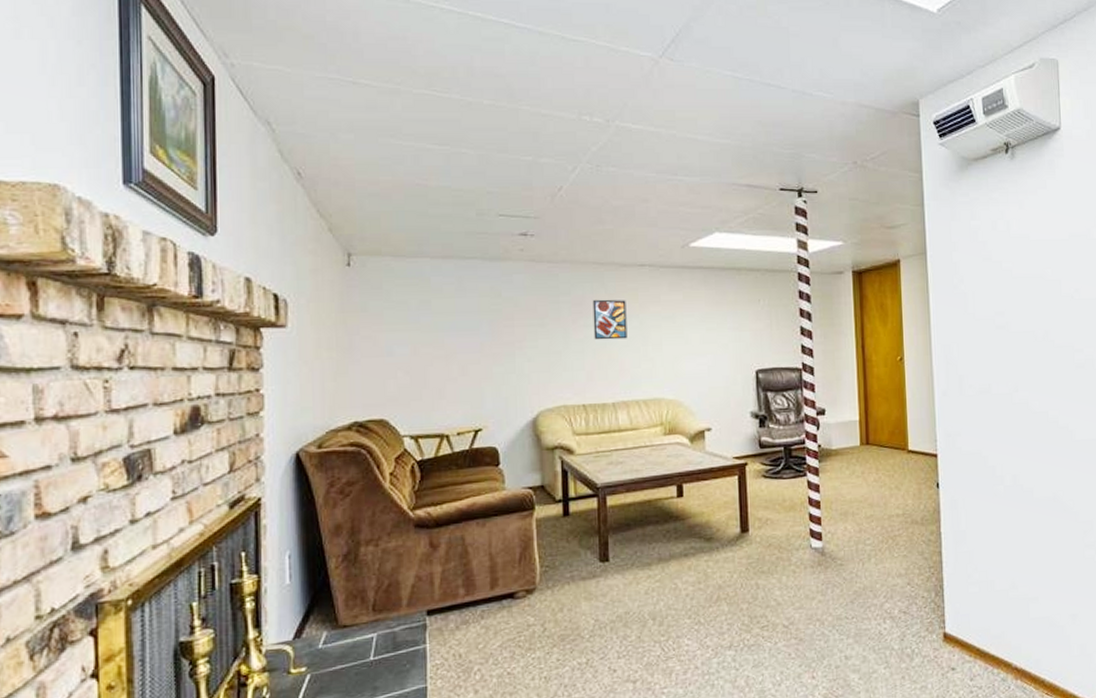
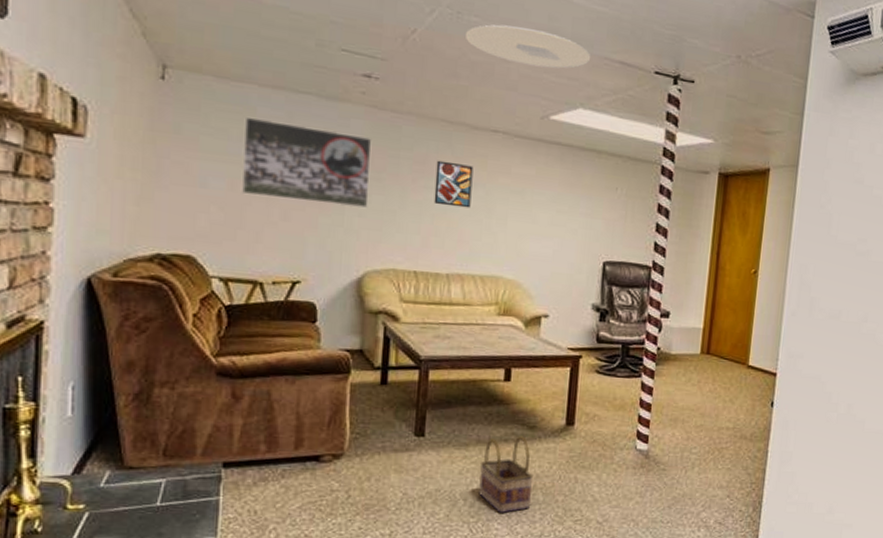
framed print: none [422,287,536,357] -> present [242,116,372,208]
ceiling light: none [606,170,720,202] -> present [466,24,591,69]
basket: none [663,549,716,629] -> present [479,436,534,514]

